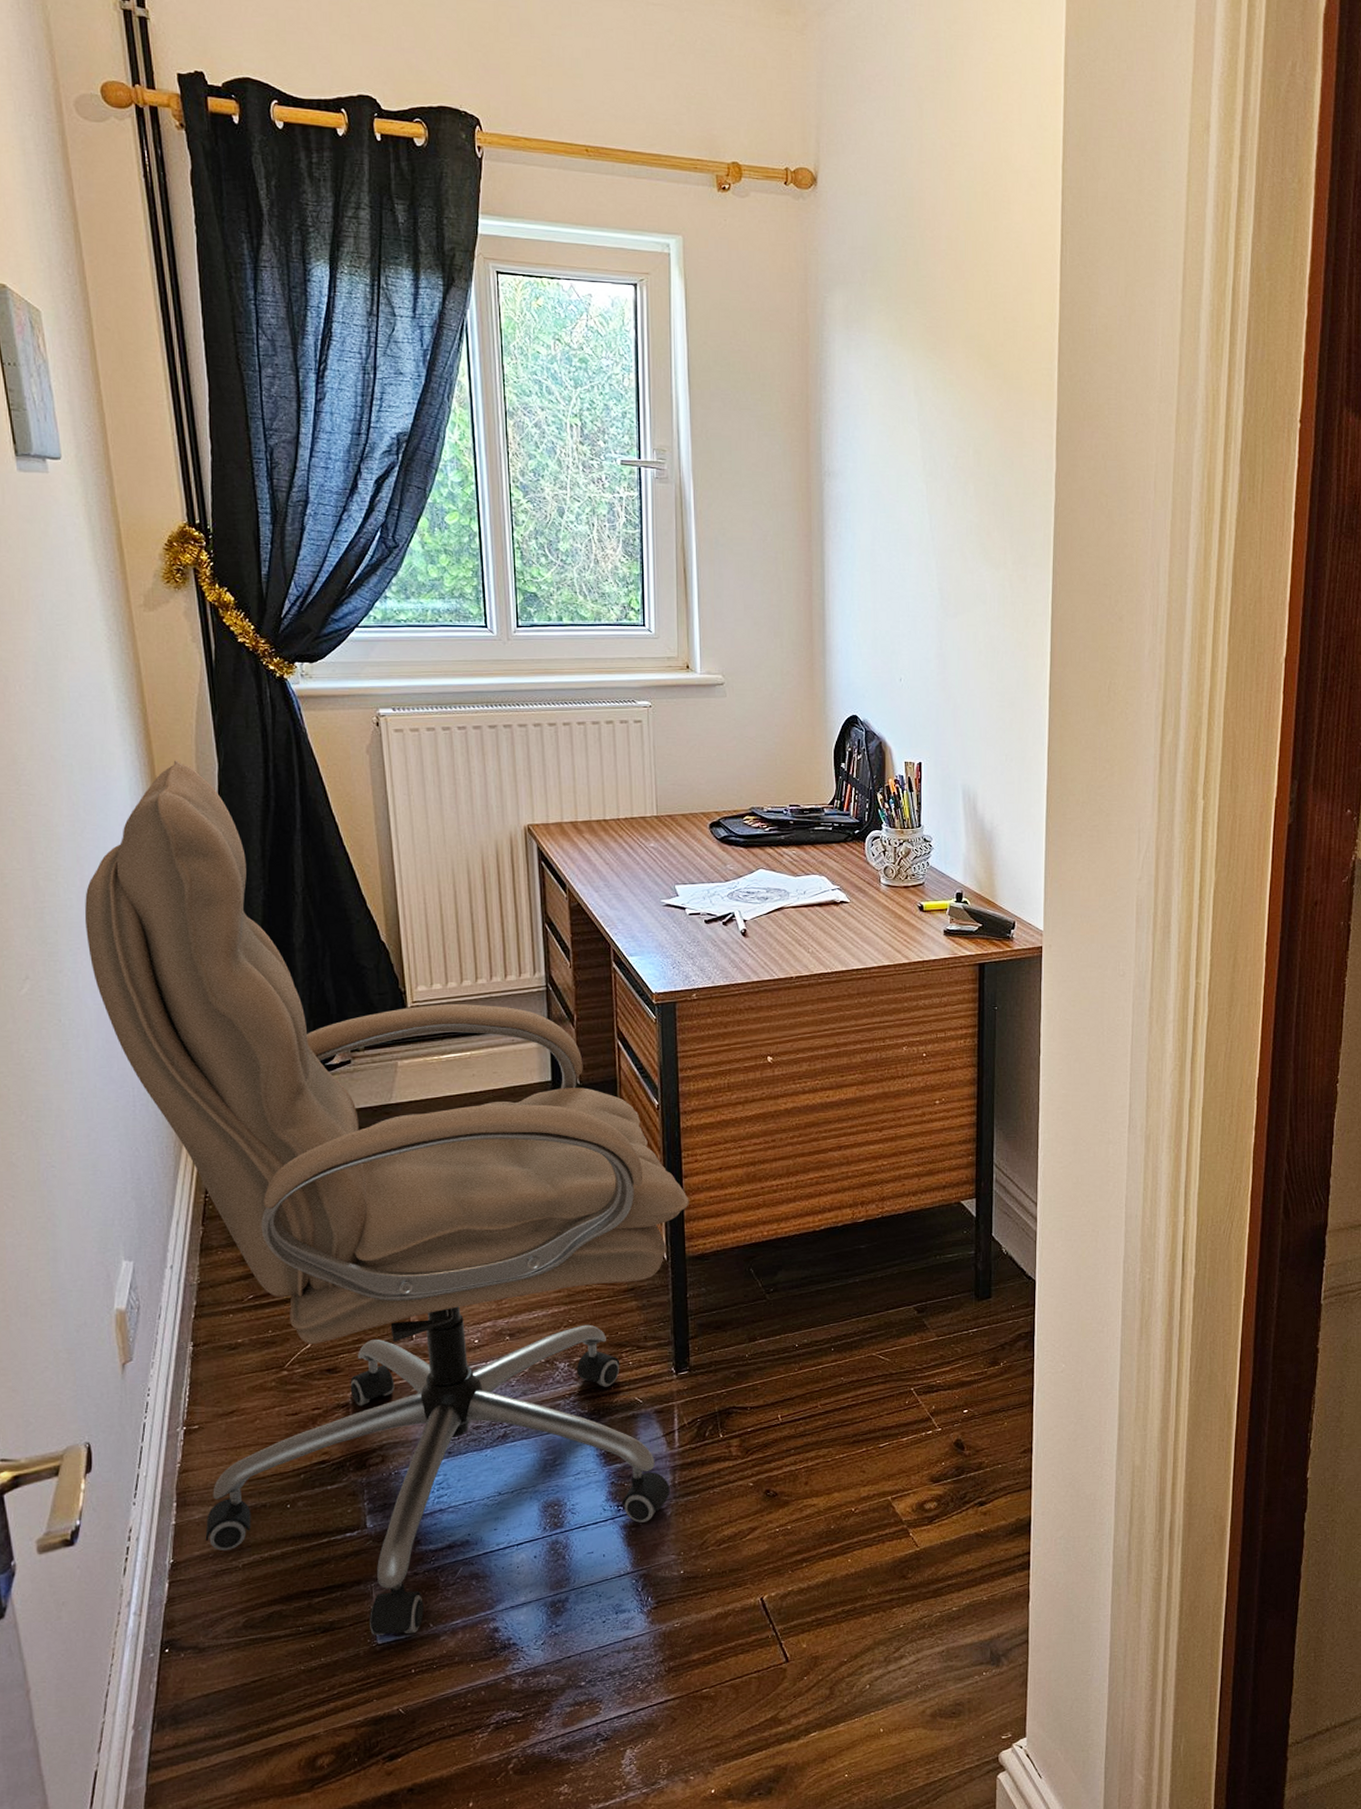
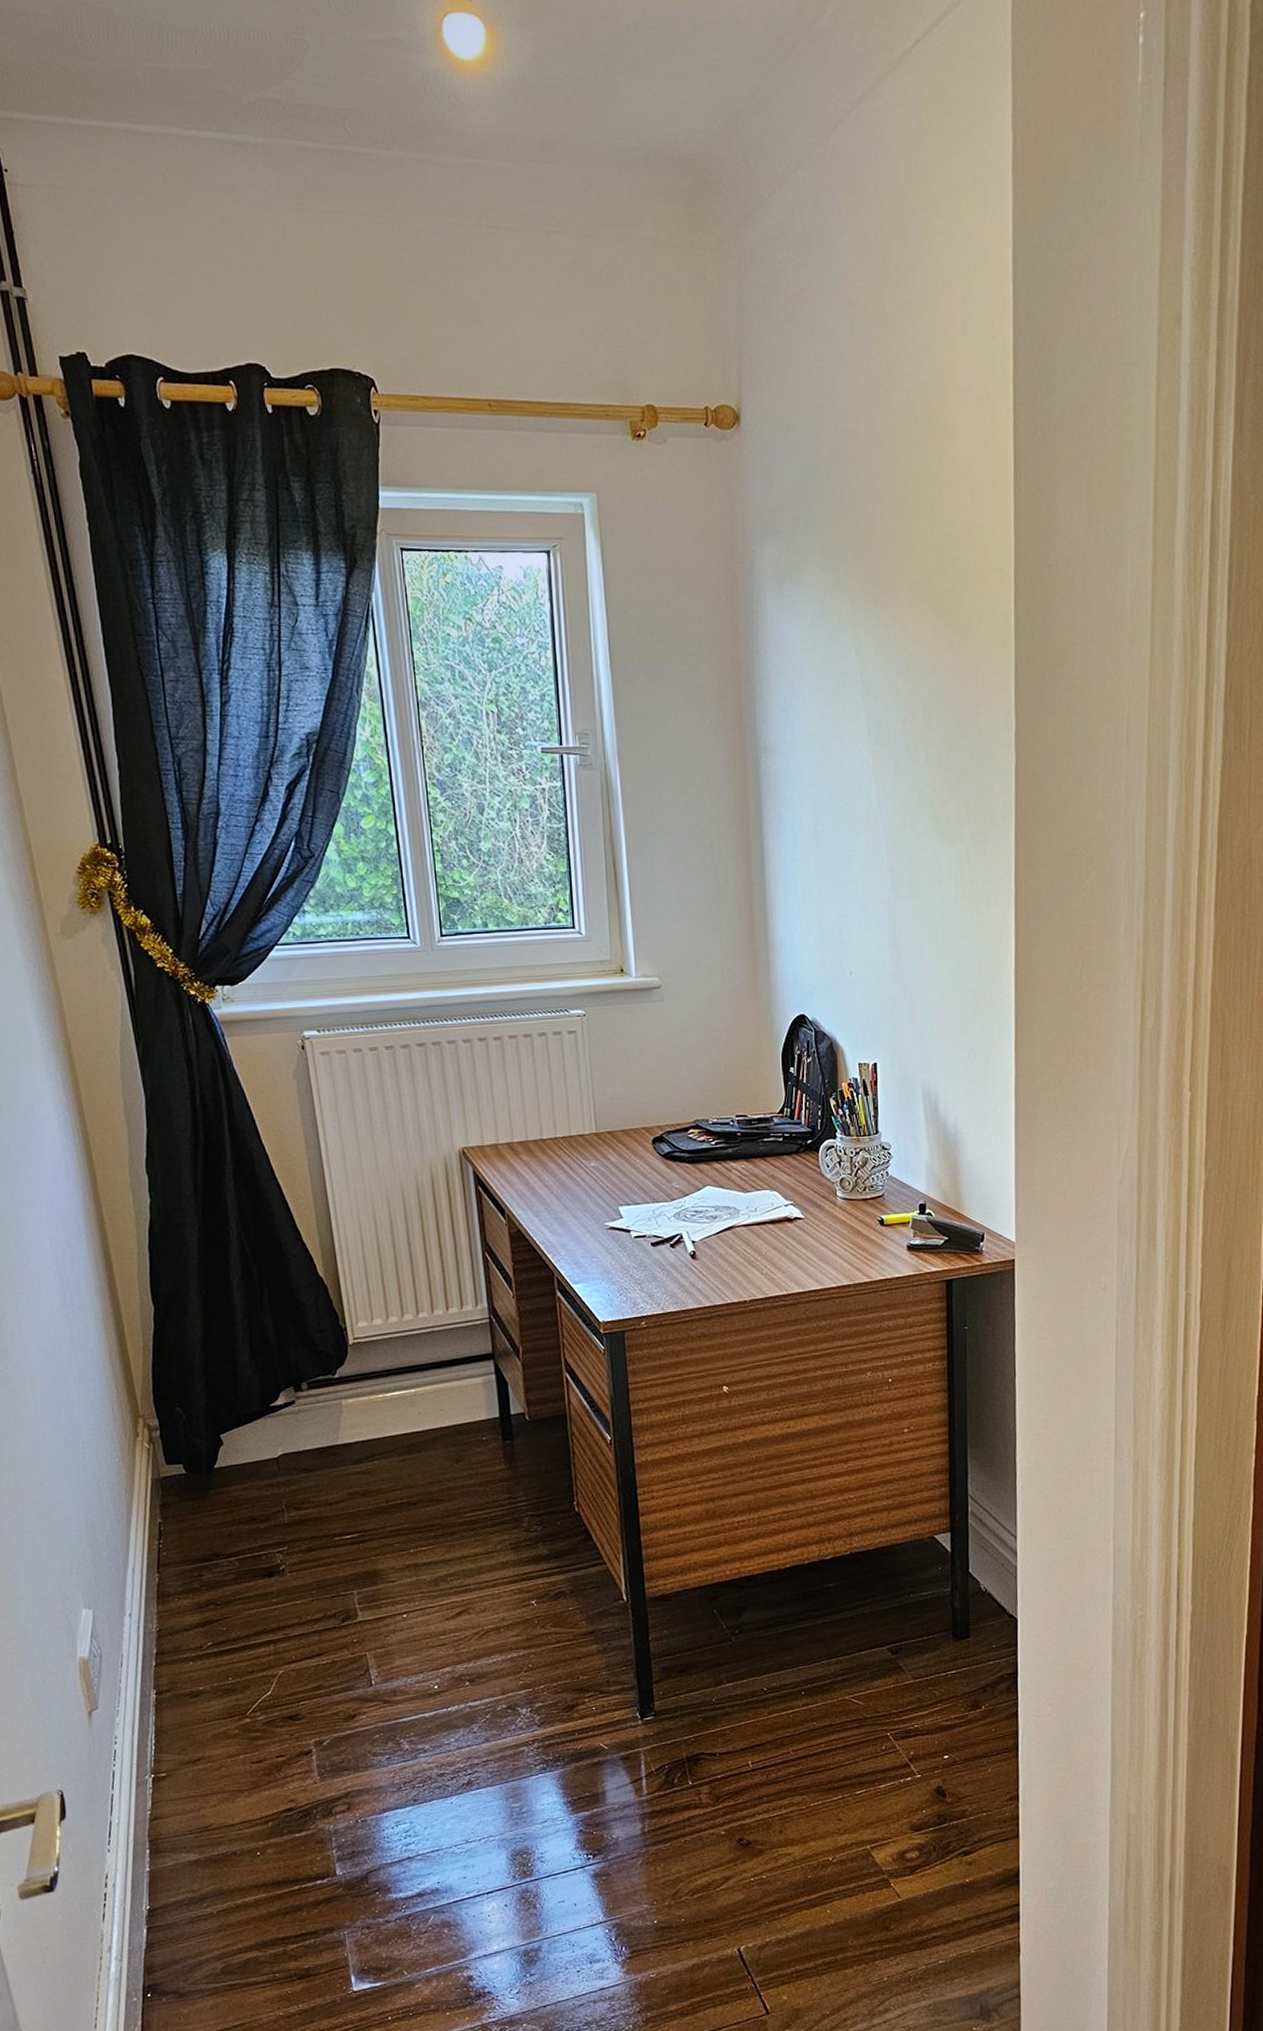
office chair: present [84,760,689,1636] -> none [22,1094,647,1984]

